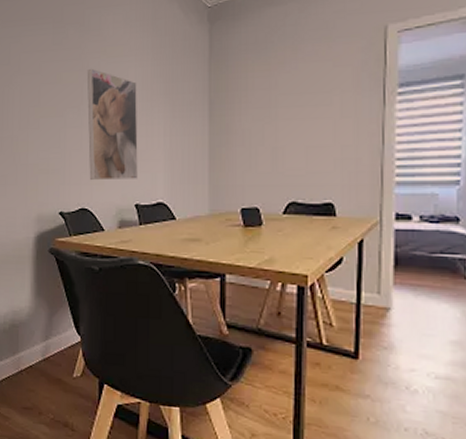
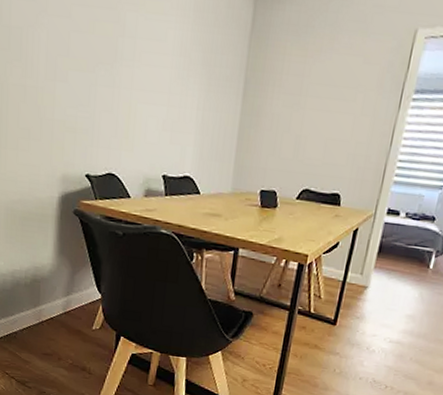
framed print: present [87,68,138,180] -> none [118,22,175,150]

